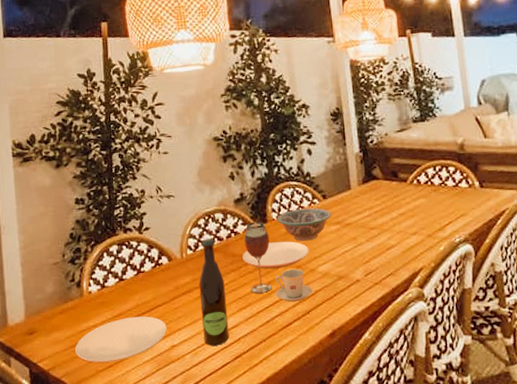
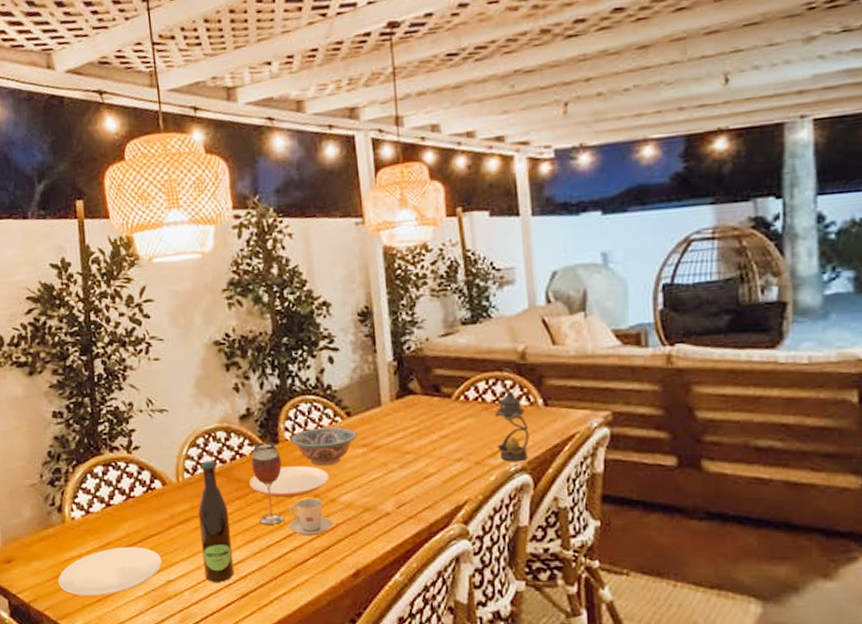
lantern: none [441,157,470,235] -> present [494,369,529,462]

